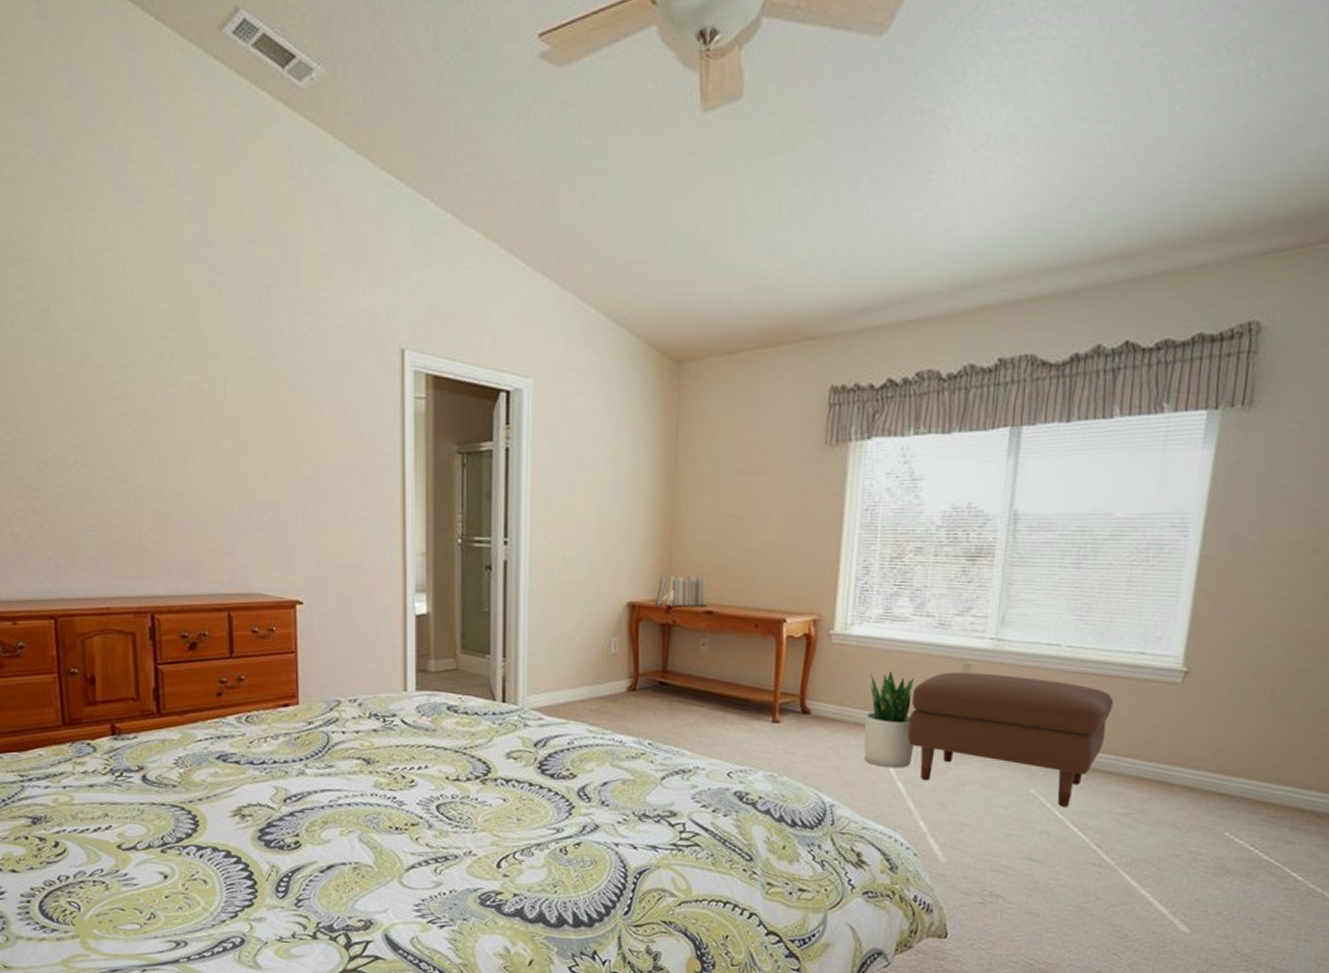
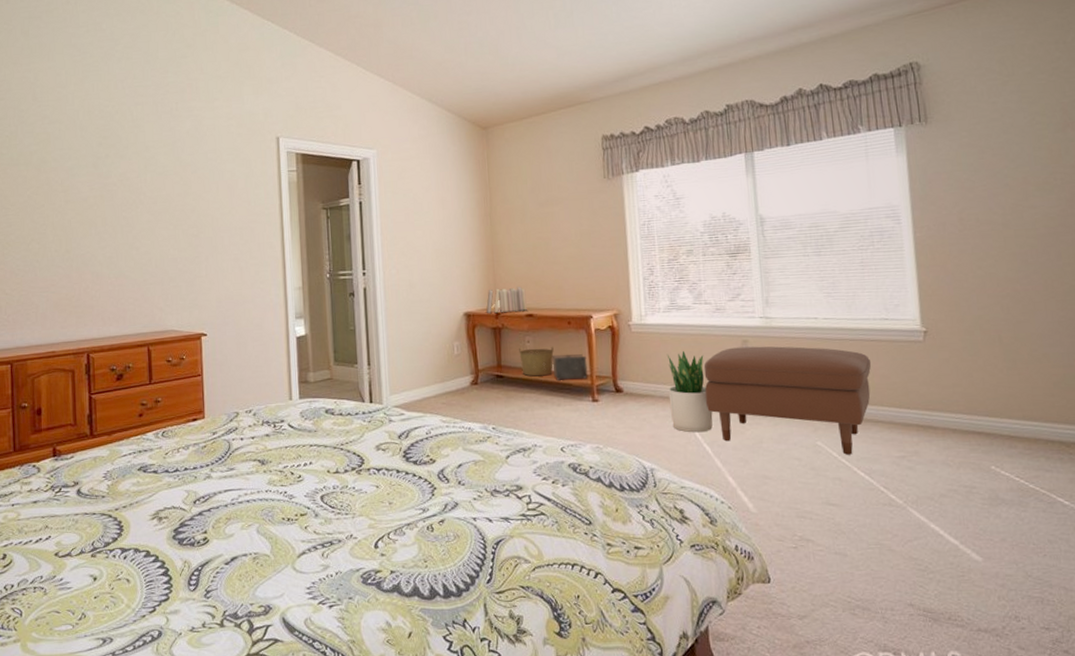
basket: none [690,651,733,688] -> present [519,346,554,377]
decorative box: none [729,663,772,696] -> present [552,353,588,380]

